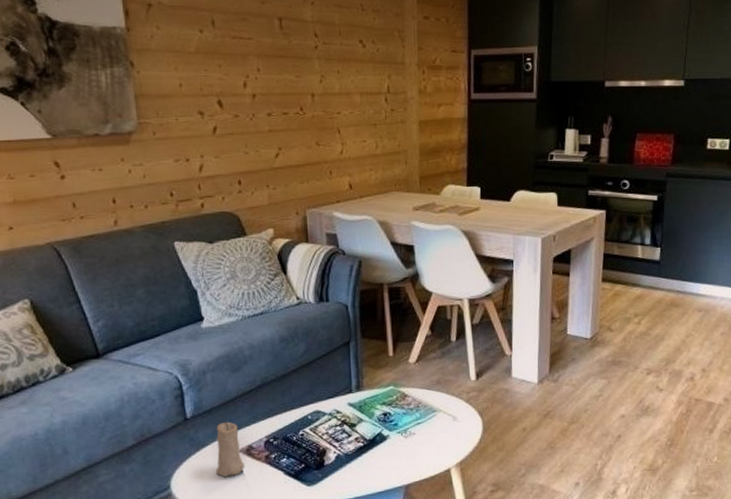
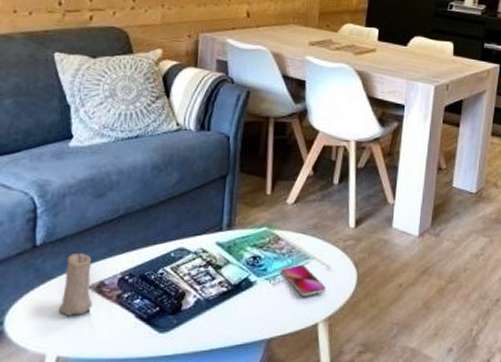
smartphone: none [411,418,455,445] -> present [281,265,326,296]

